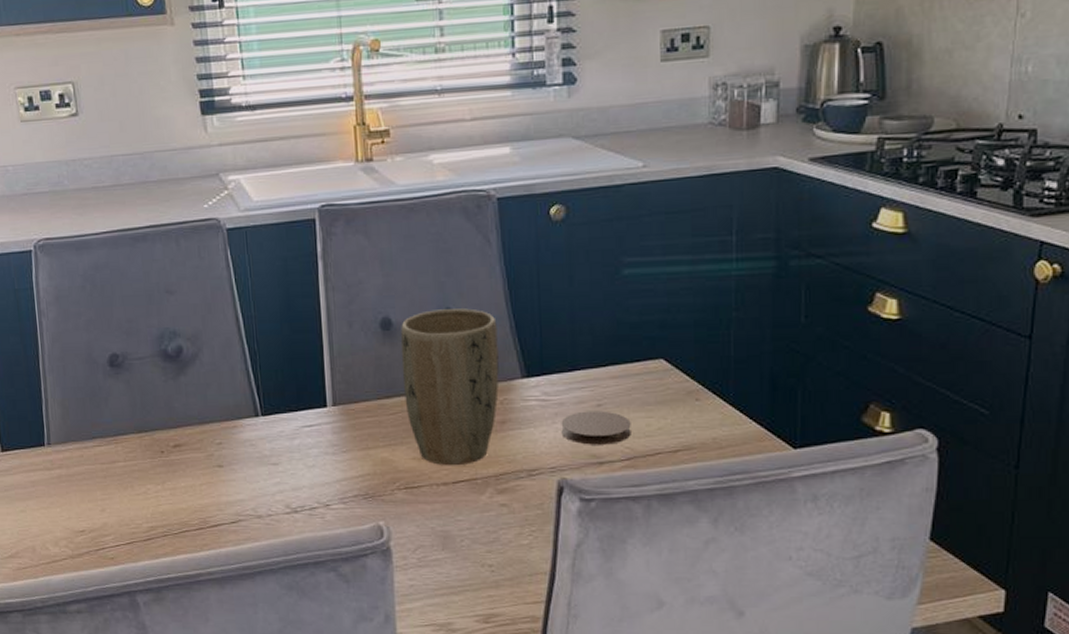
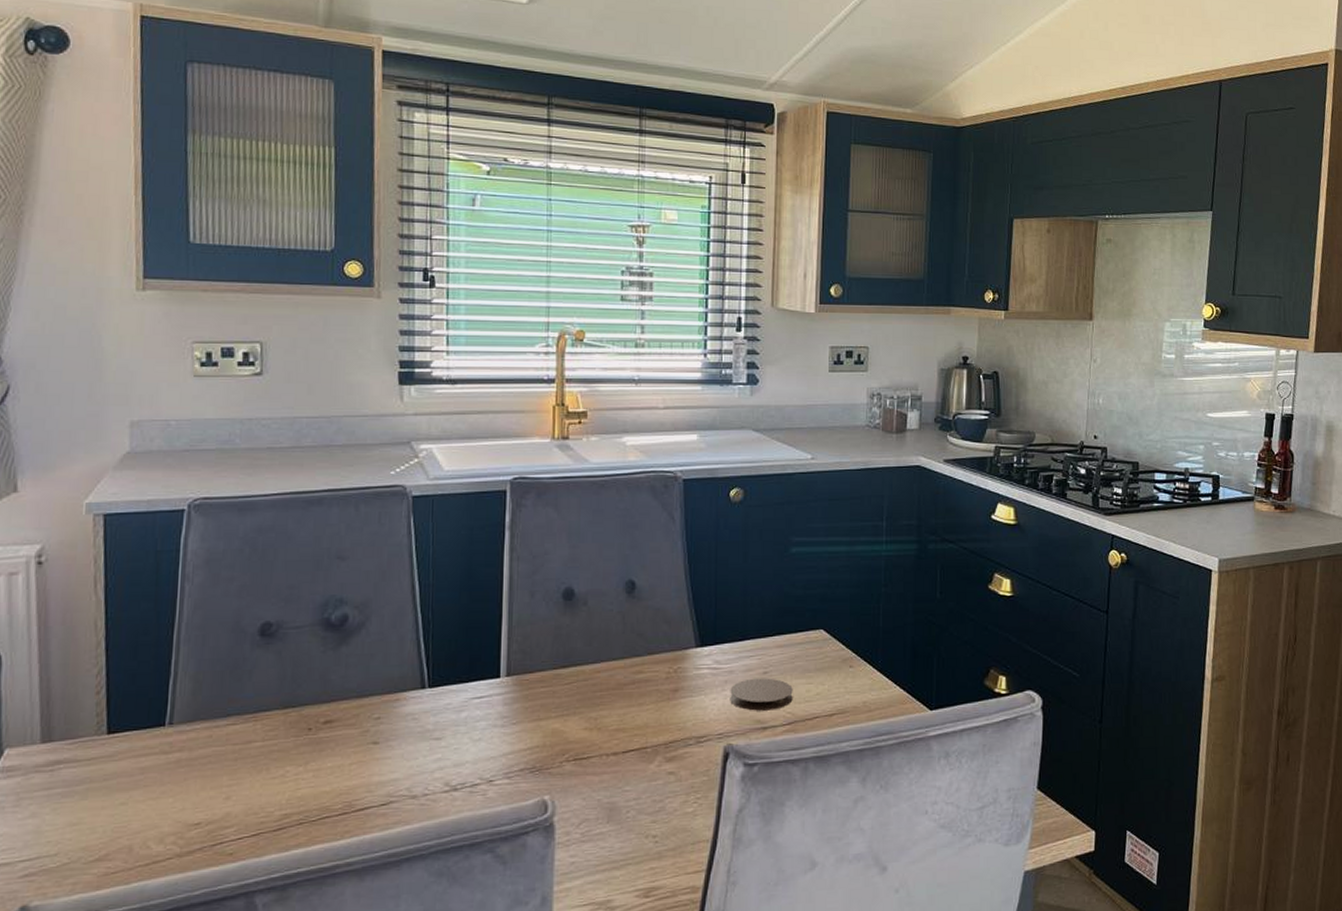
plant pot: present [400,308,499,466] -> none [580,580,676,736]

